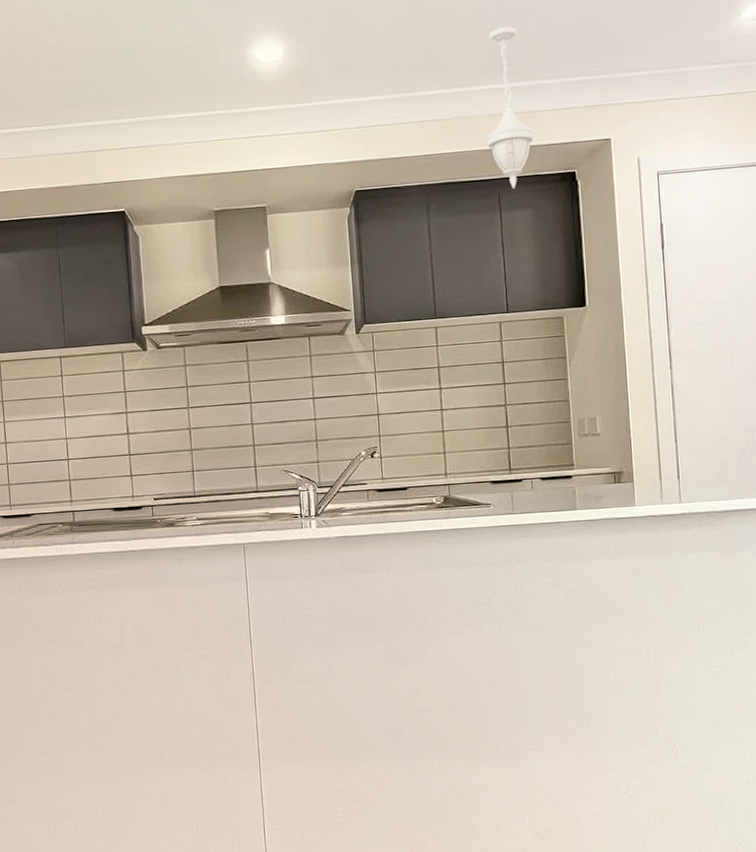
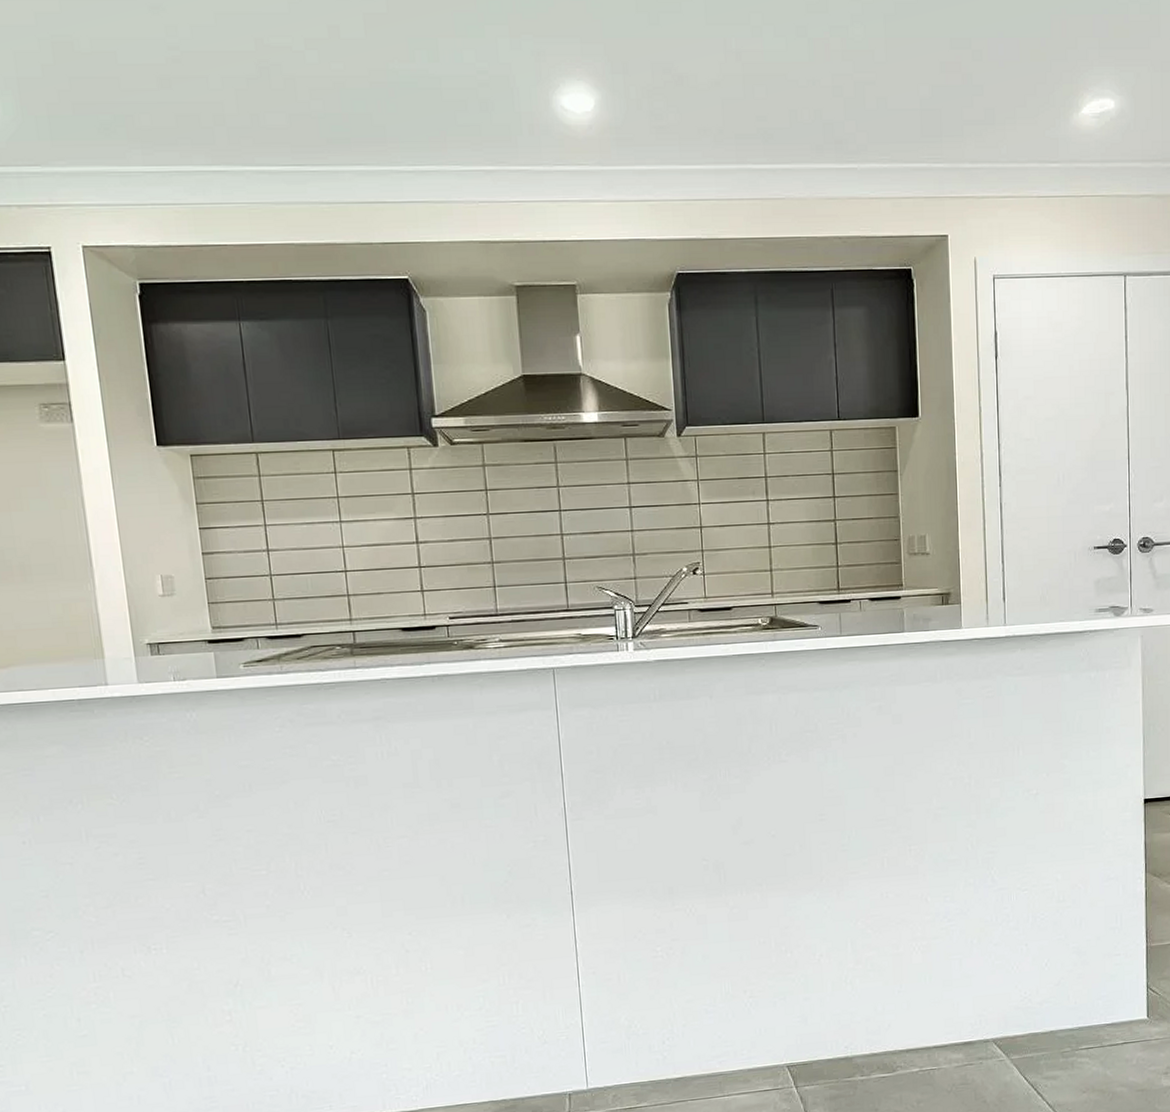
pendant light: present [487,26,534,188] -> none [820,99,869,283]

